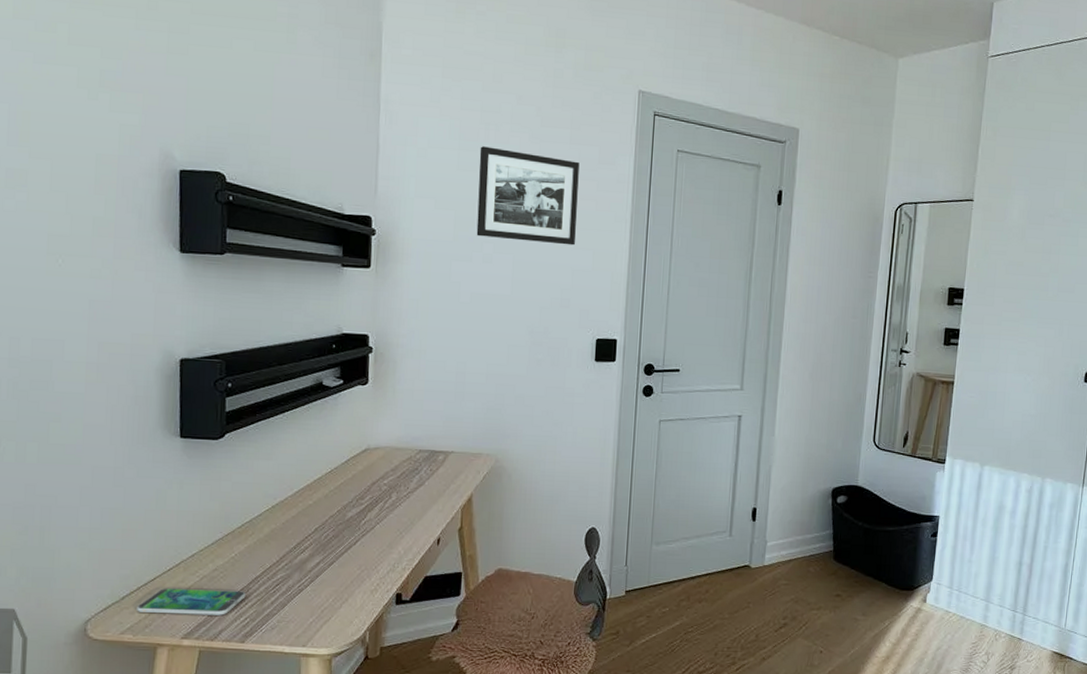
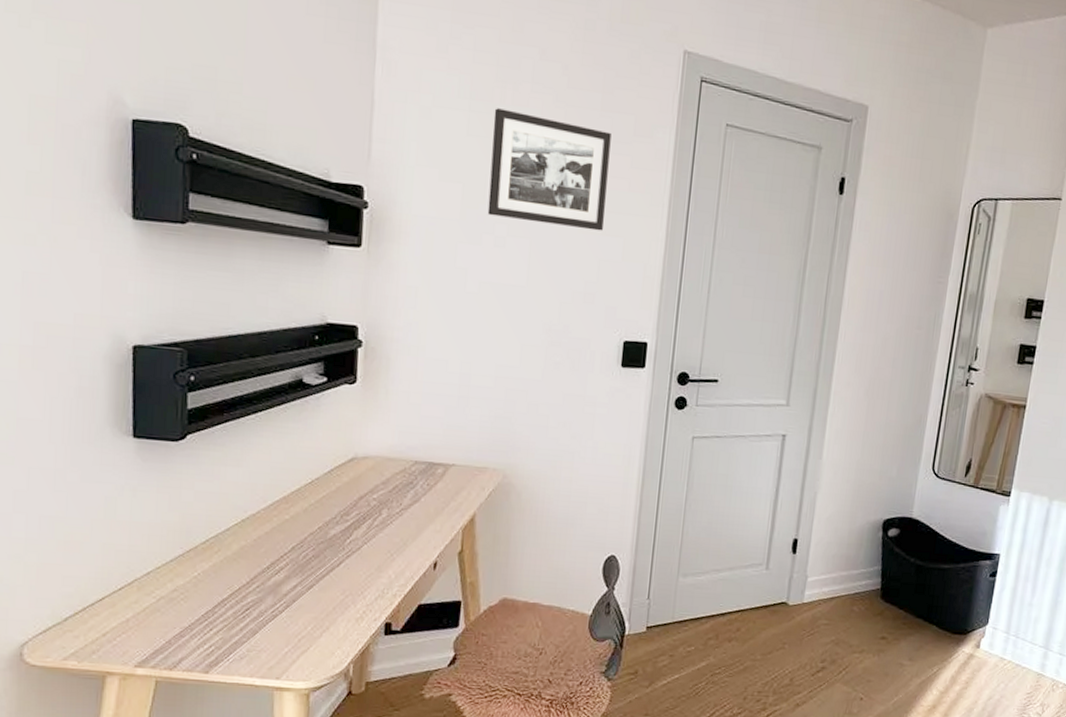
smartphone: present [137,587,246,615] -> none [82,609,211,642]

